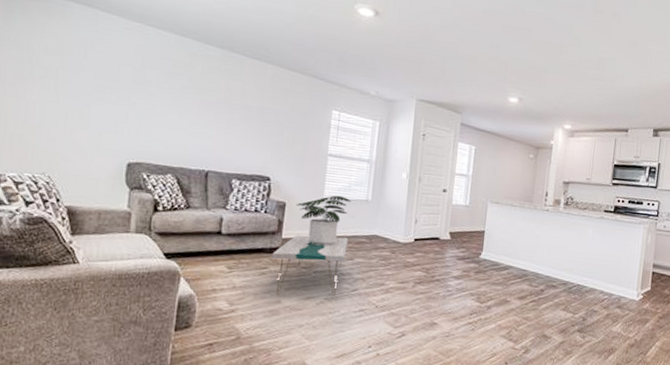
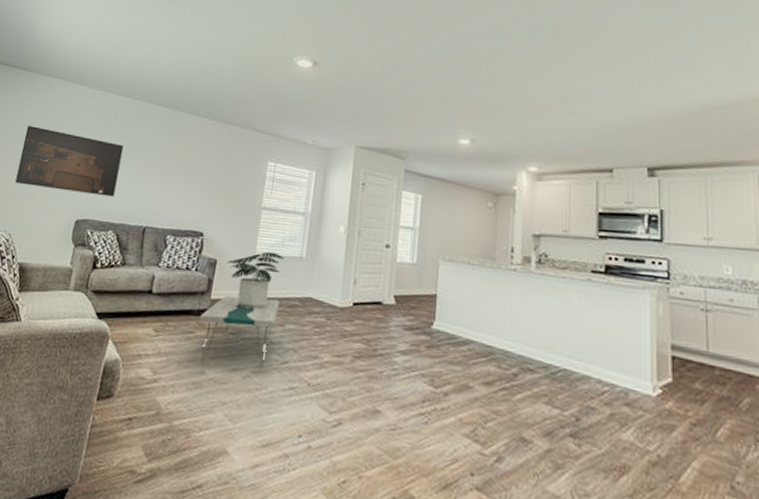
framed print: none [46,57,174,140] -> present [15,125,124,197]

